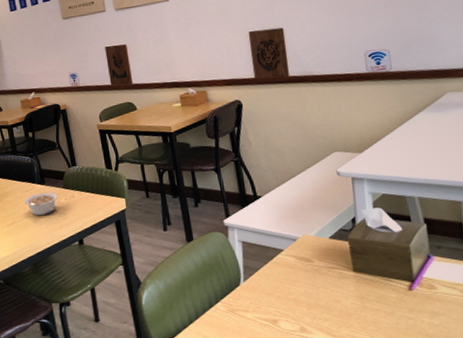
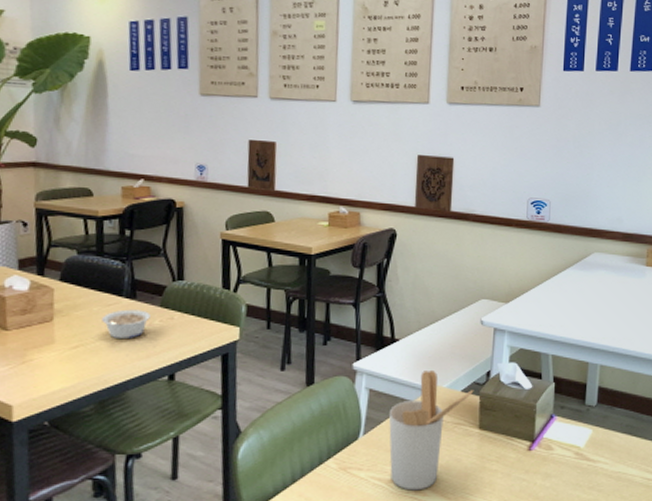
utensil holder: none [263,221,342,329] -> present [388,371,474,491]

